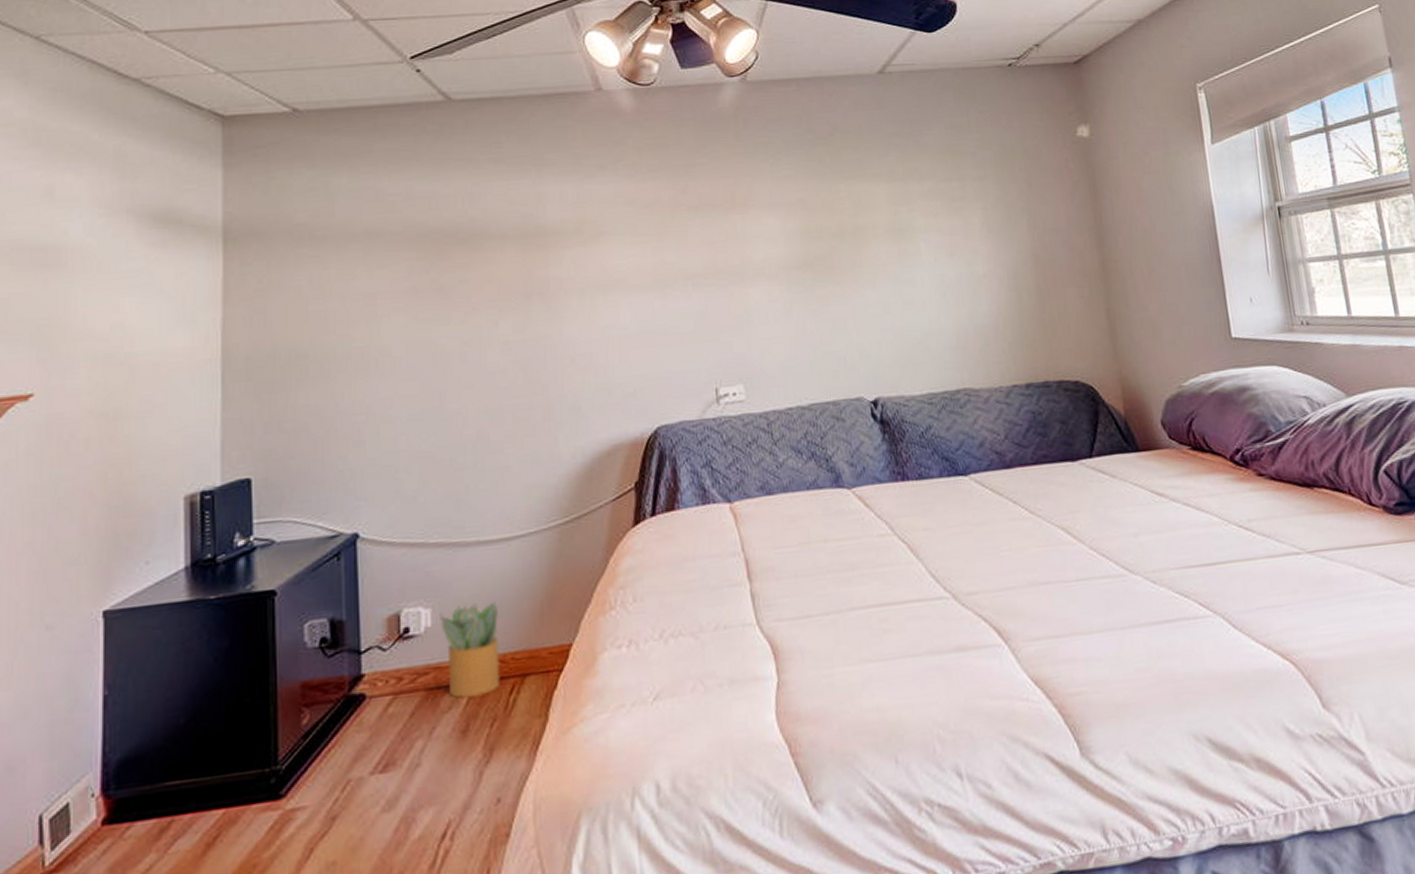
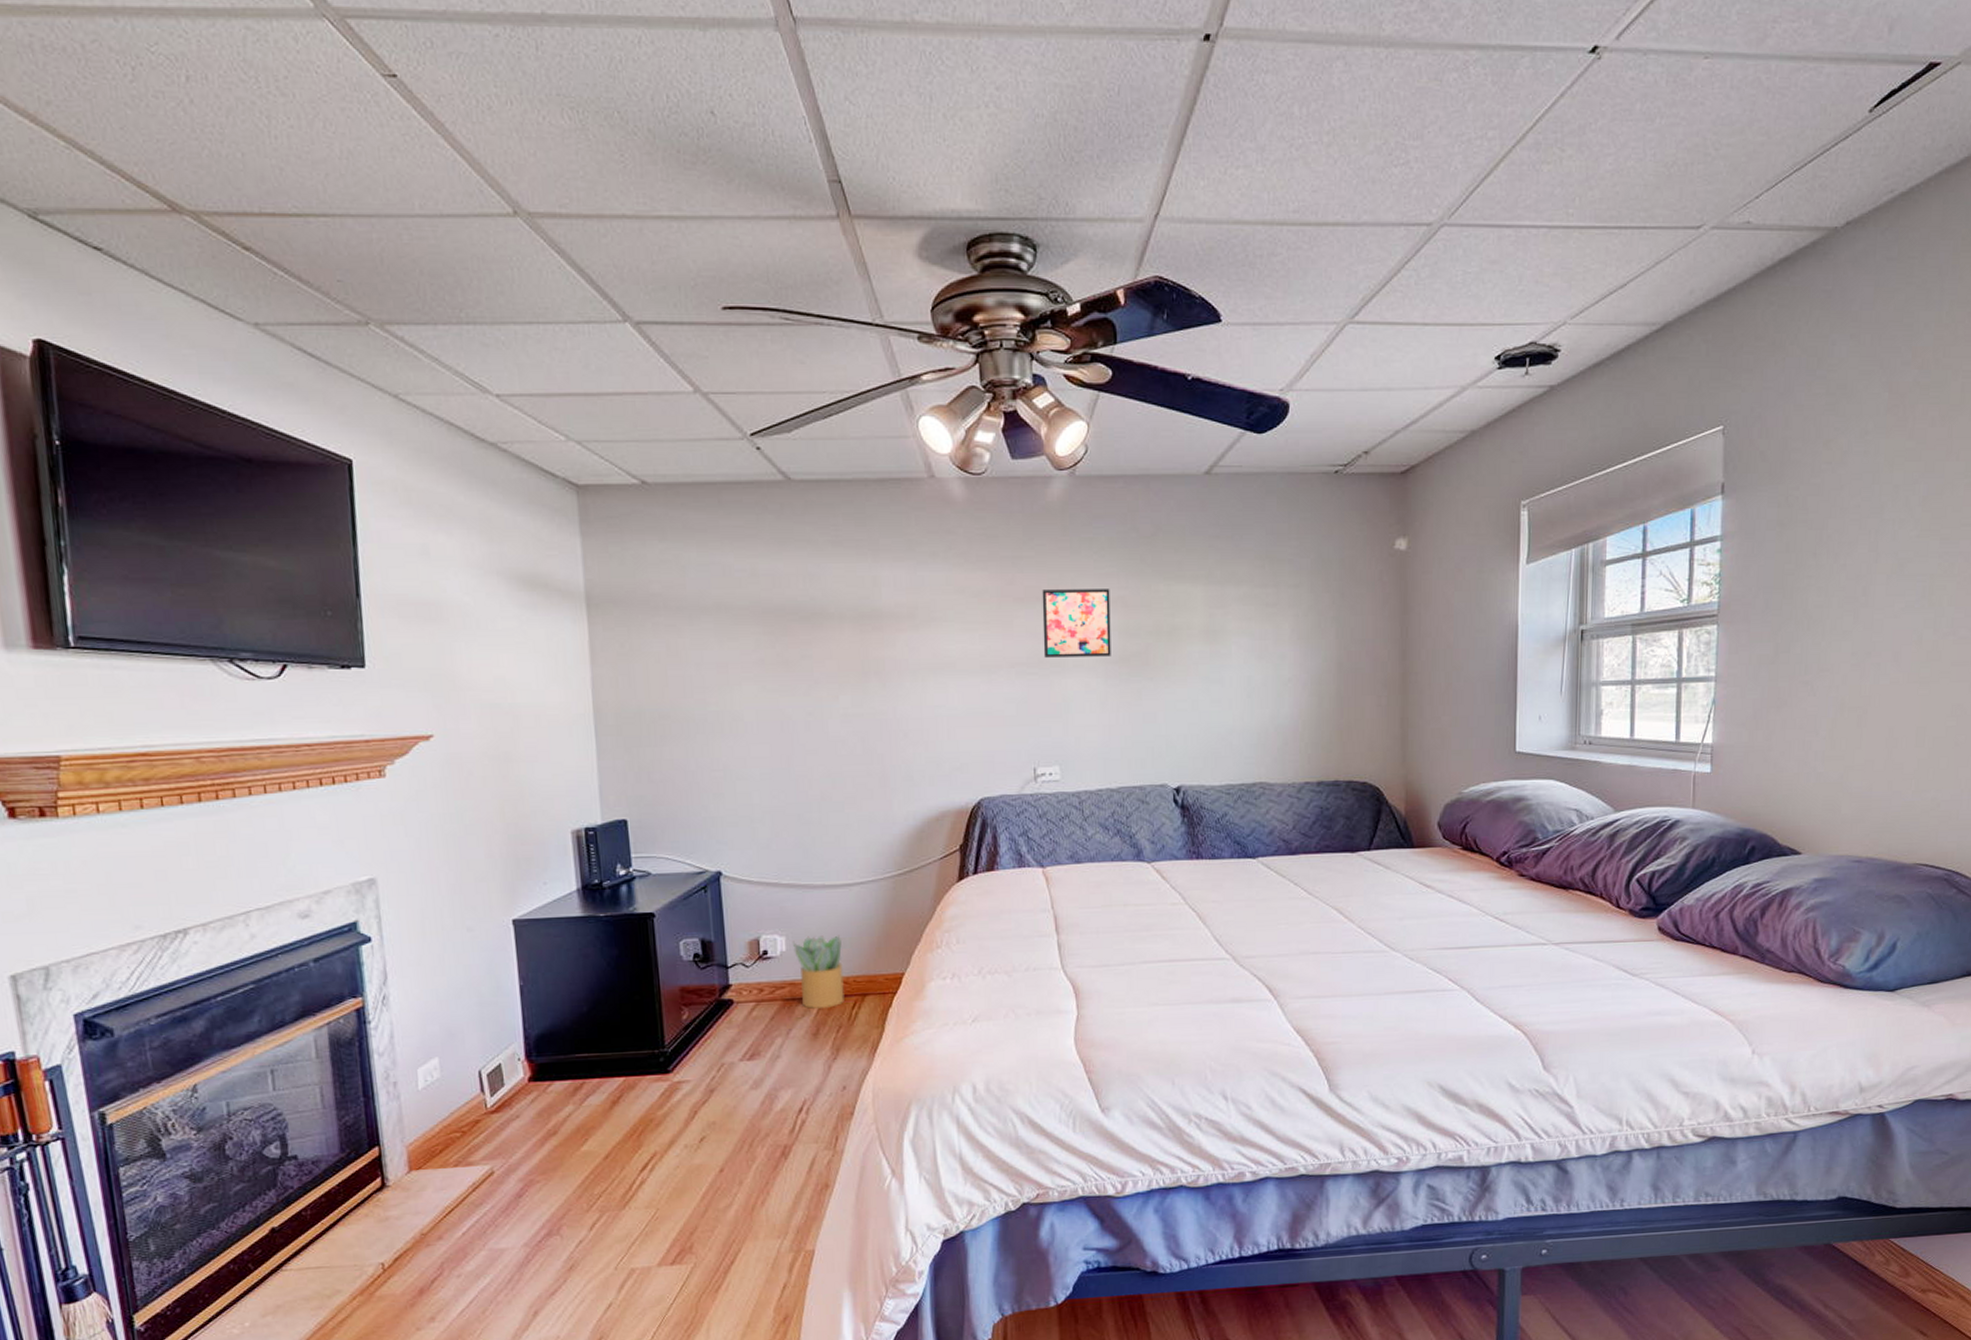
wall art: none [717,192,794,267] -> present [1042,589,1111,658]

